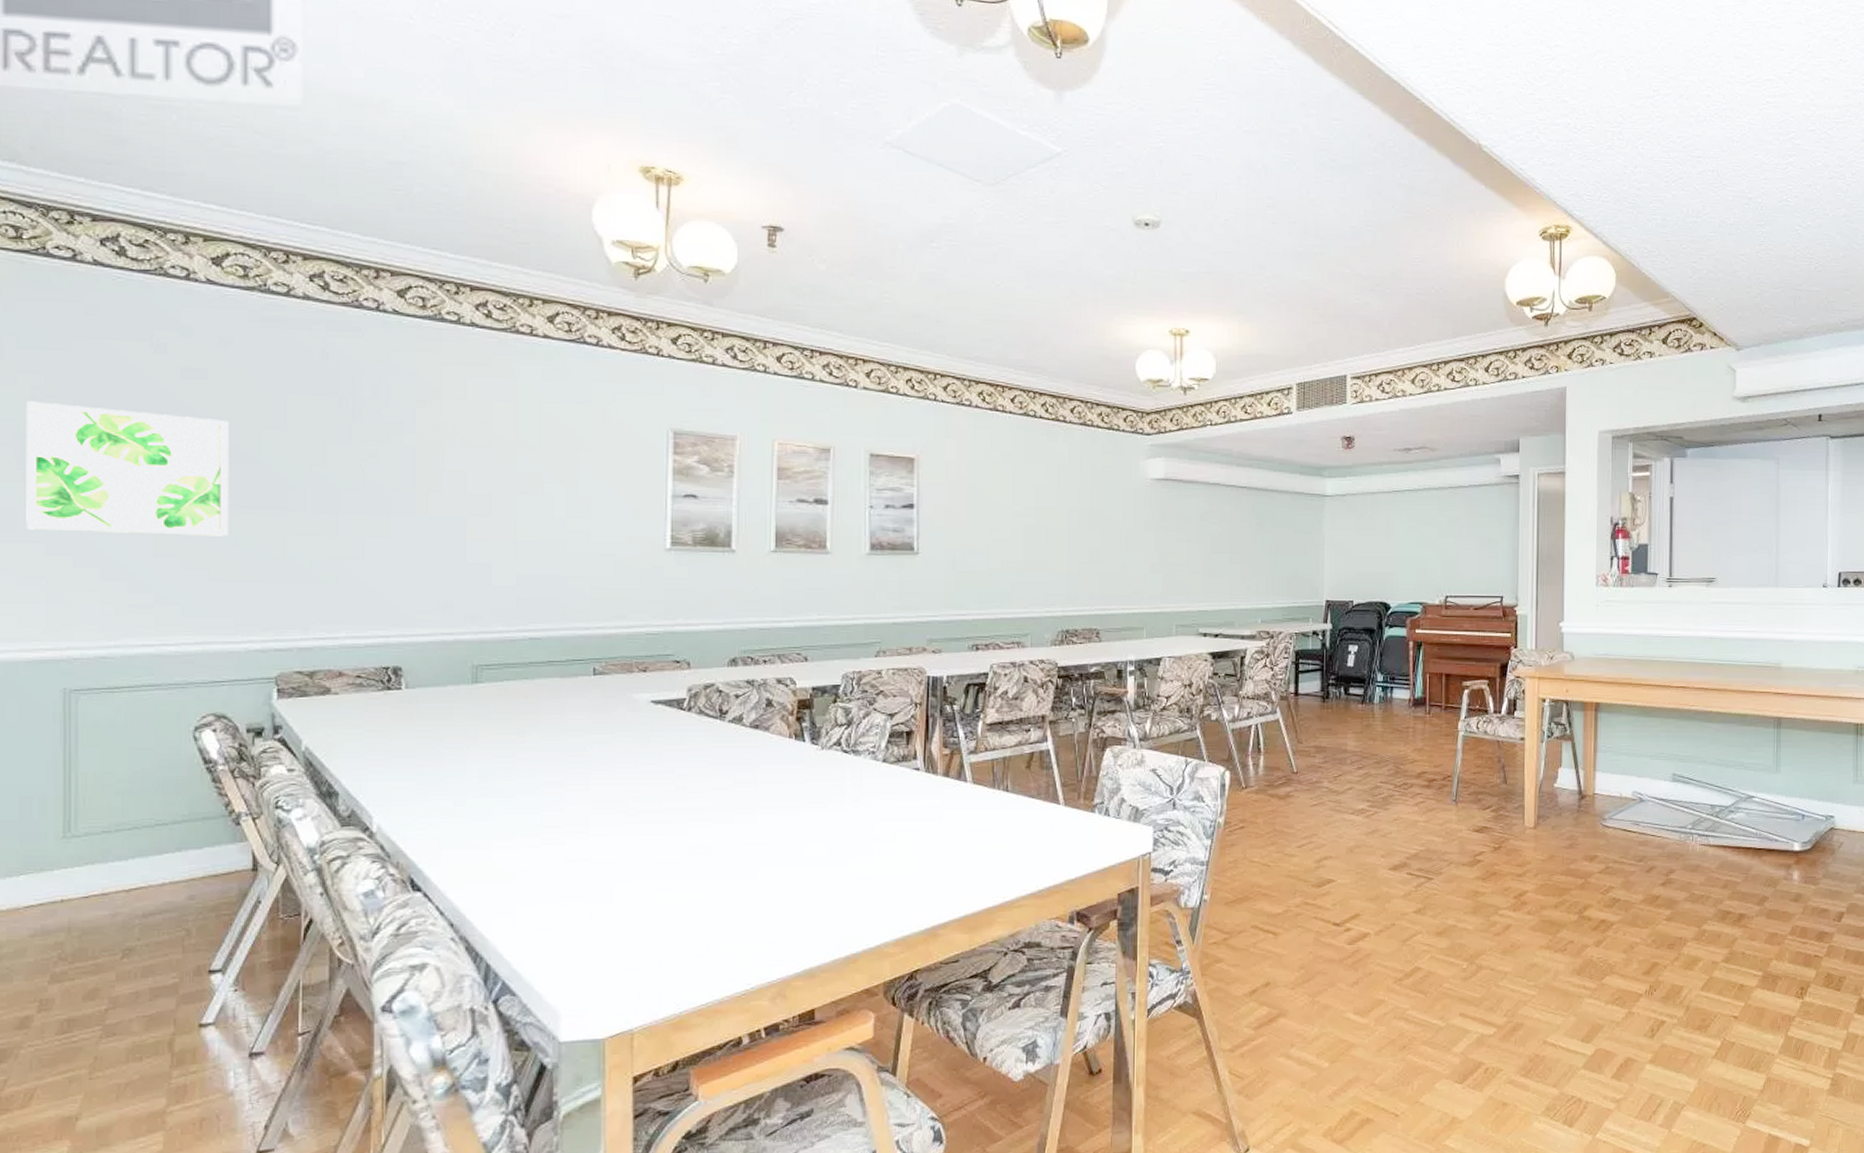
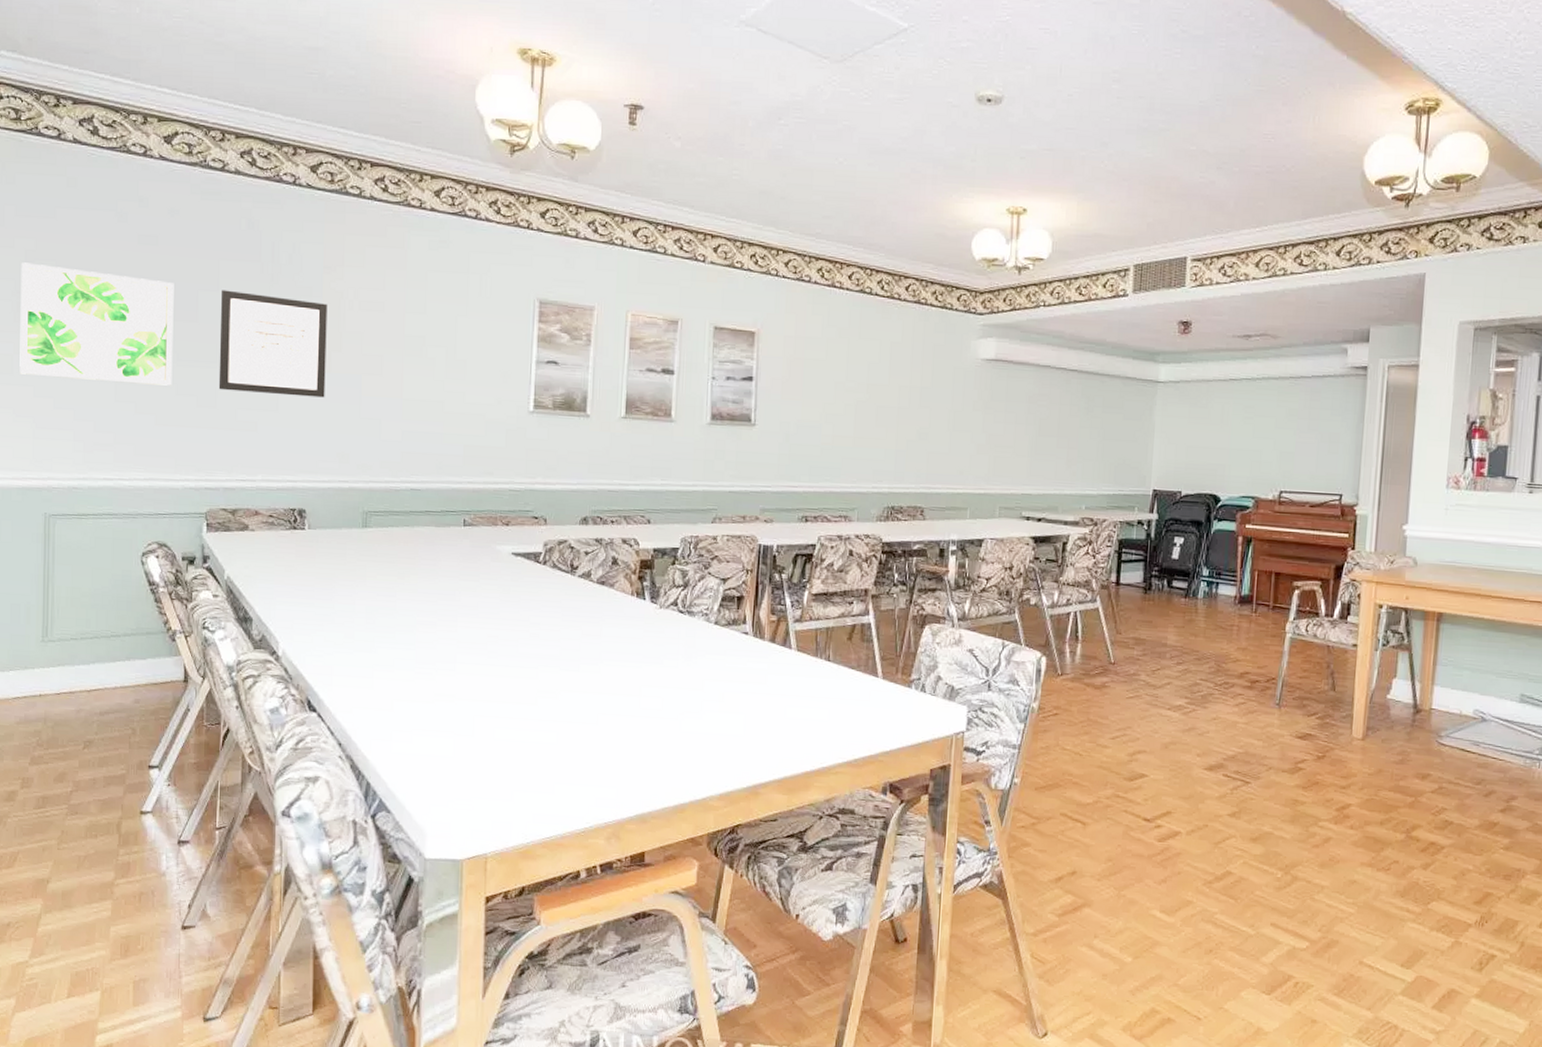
wall art: none [288,427,422,543] -> present [218,290,328,398]

